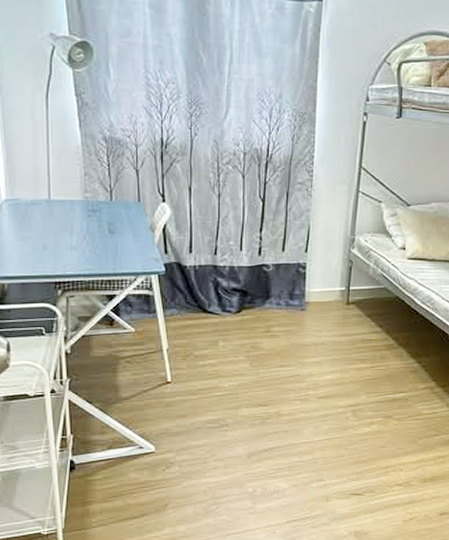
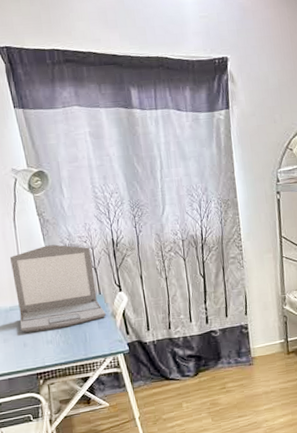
laptop: none [38,133,143,234] -> present [10,244,106,333]

